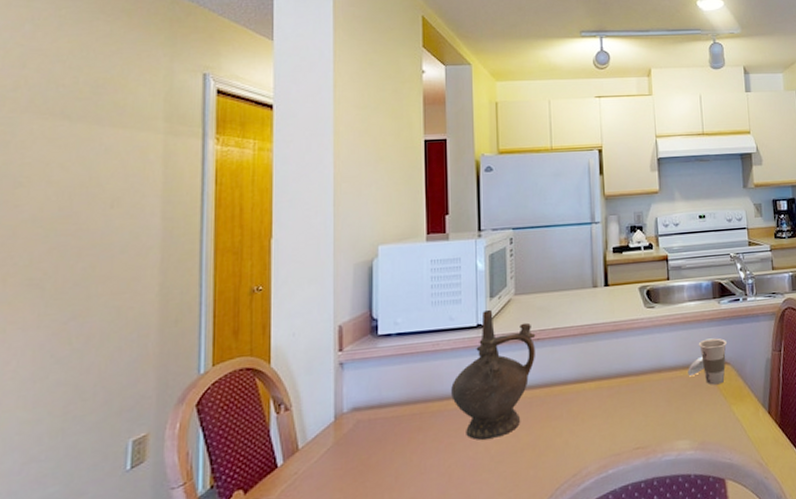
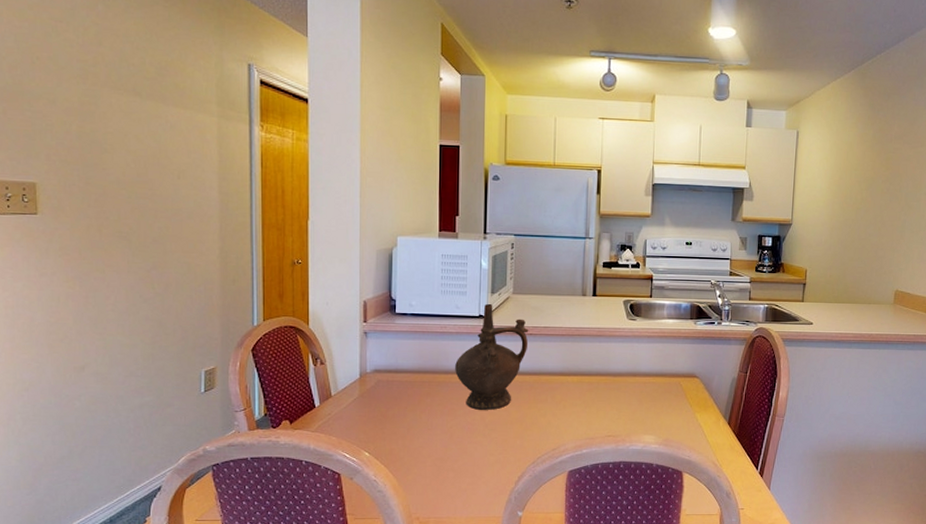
cup: present [688,338,728,385] -> none [660,353,699,394]

